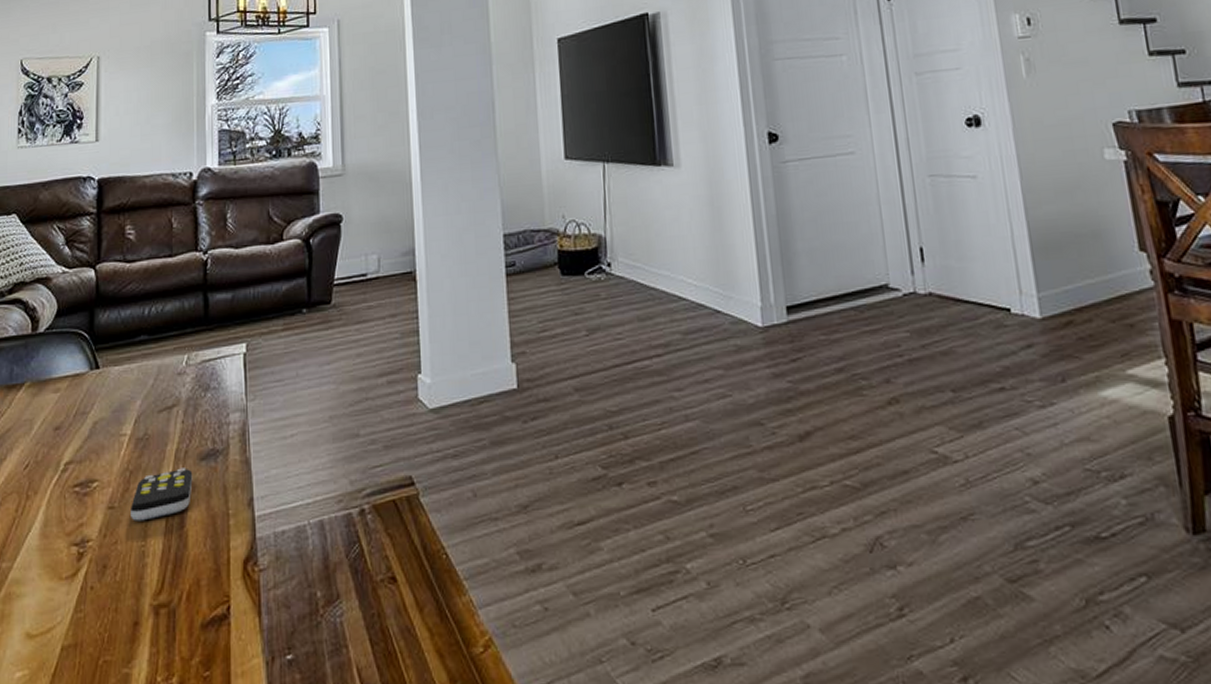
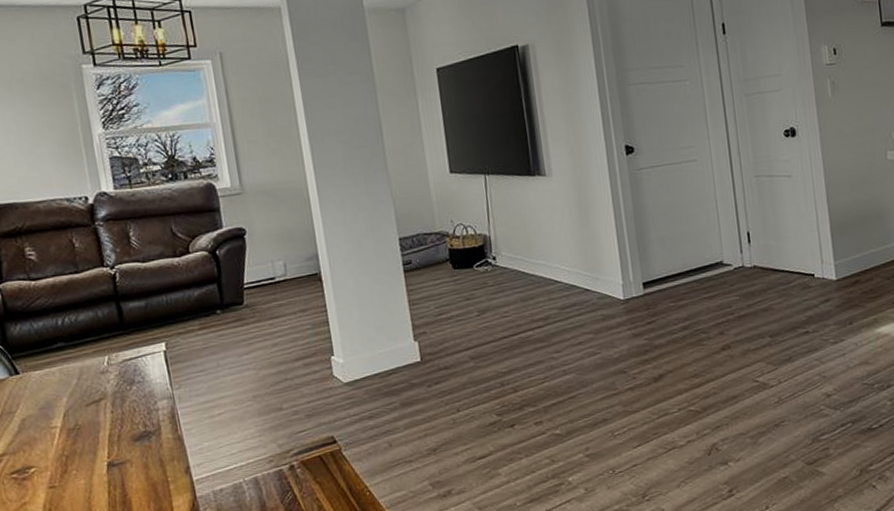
remote control: present [131,467,193,521] -> none [71,448,130,496]

